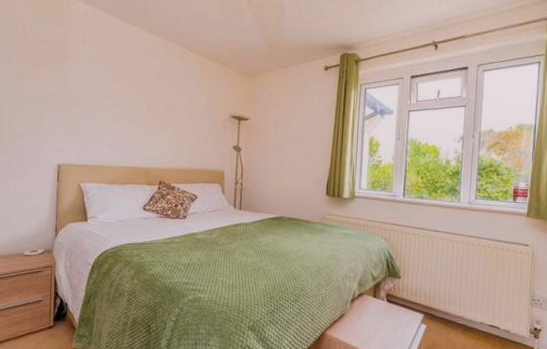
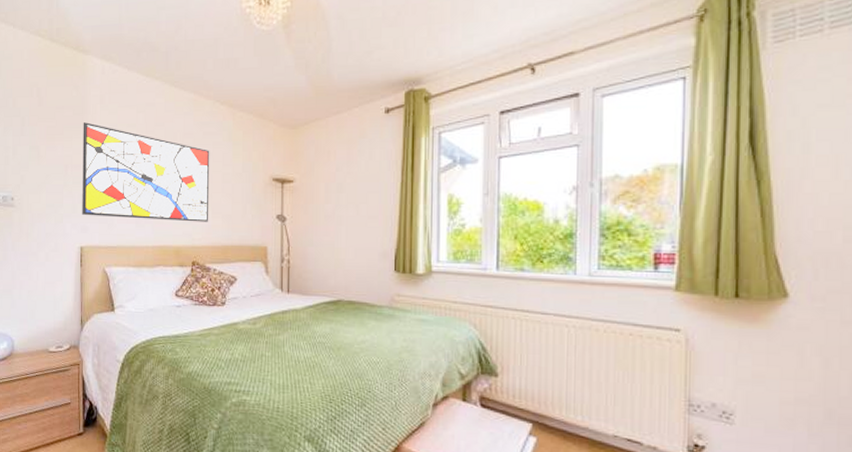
wall art: none [61,56,179,149] -> present [82,122,210,222]

